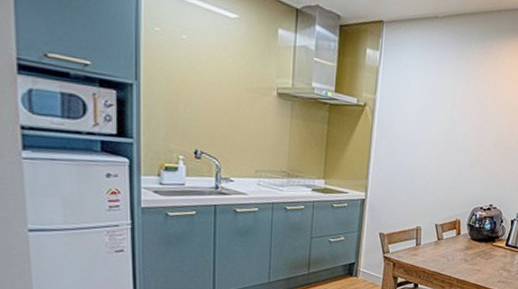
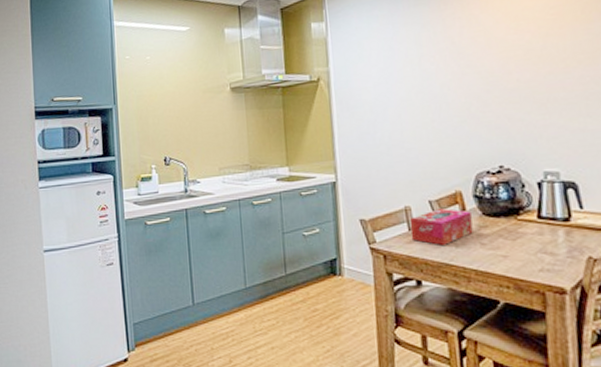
tissue box: none [417,231,463,259] -> present [410,208,473,245]

